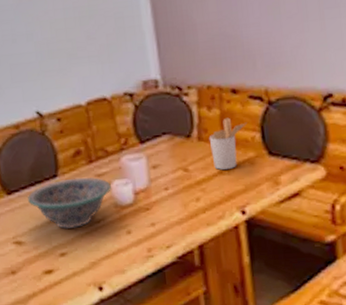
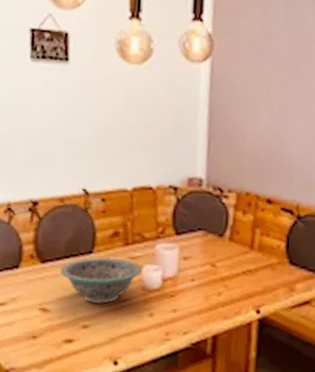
utensil holder: present [208,117,247,170] -> none [239,224,275,271]

